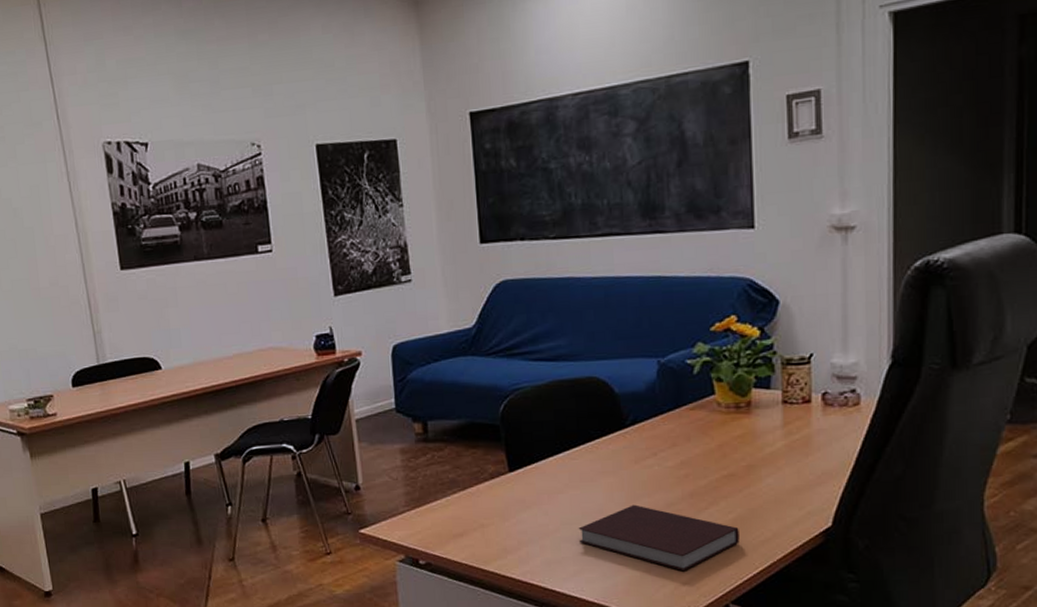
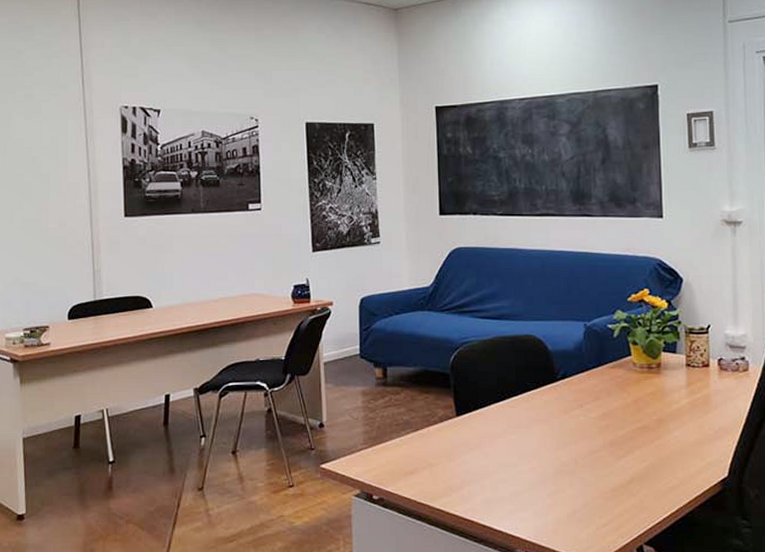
notebook: present [578,504,739,570] -> none [514,450,652,512]

